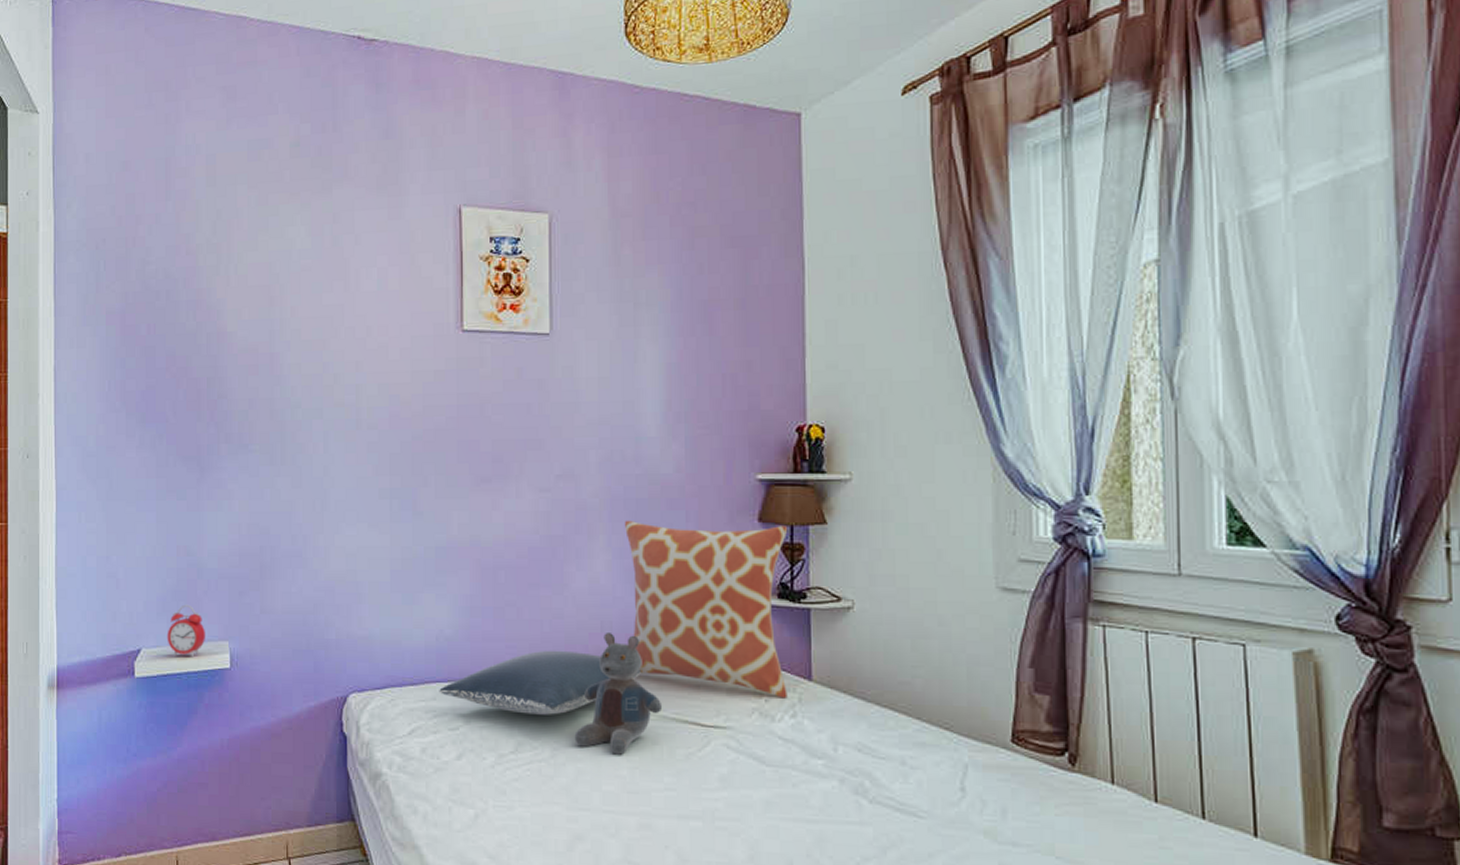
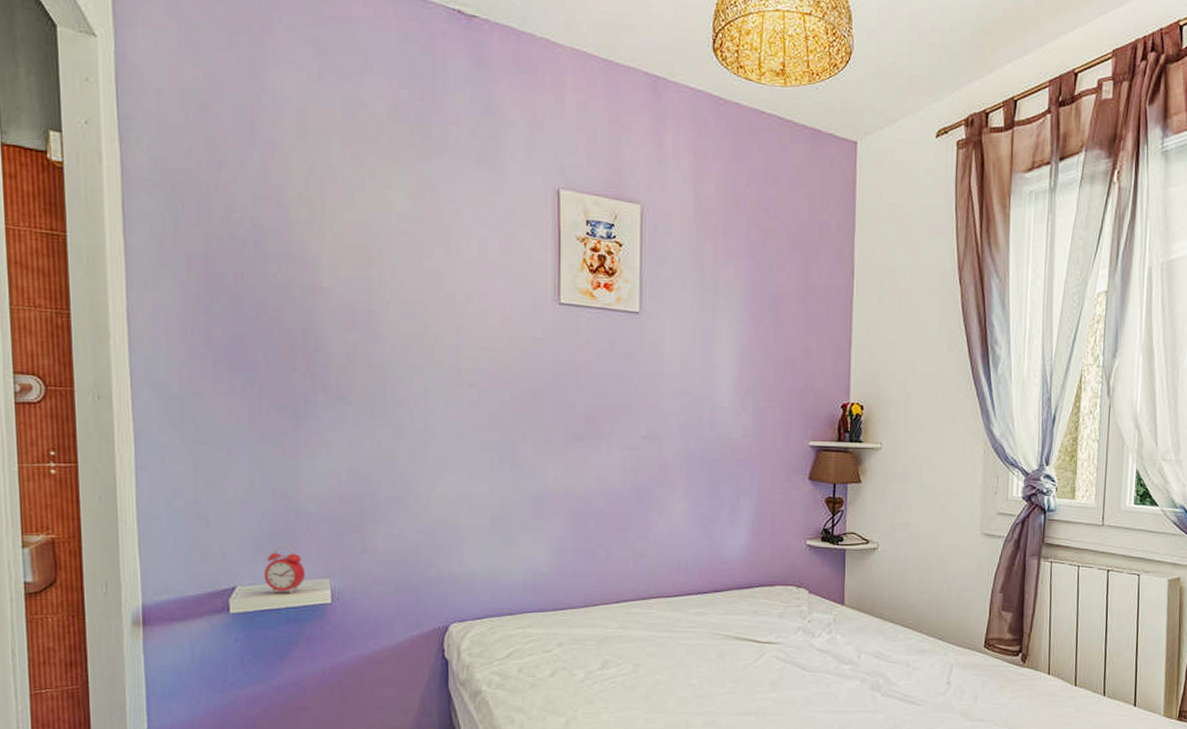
pillow: present [439,650,641,715] -> none [535,583,710,637]
stuffed animal: present [574,631,663,755] -> none [653,568,727,667]
pillow: present [624,520,788,699] -> none [699,476,832,619]

